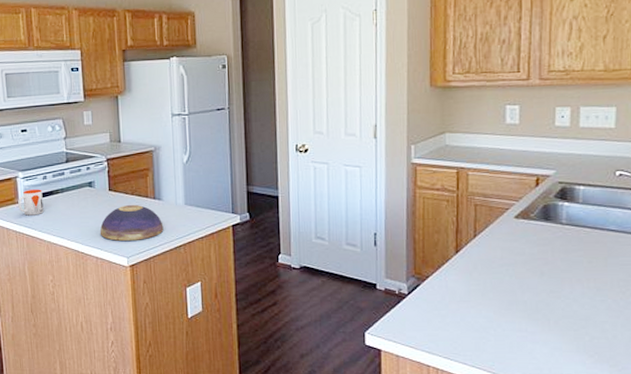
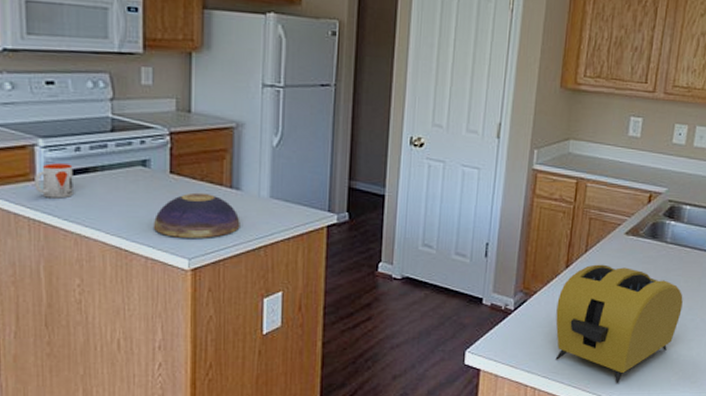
toaster: none [451,248,589,365] -> present [555,264,683,383]

